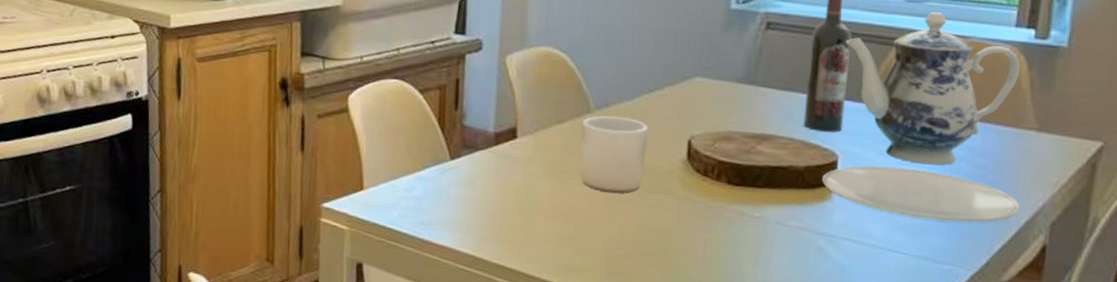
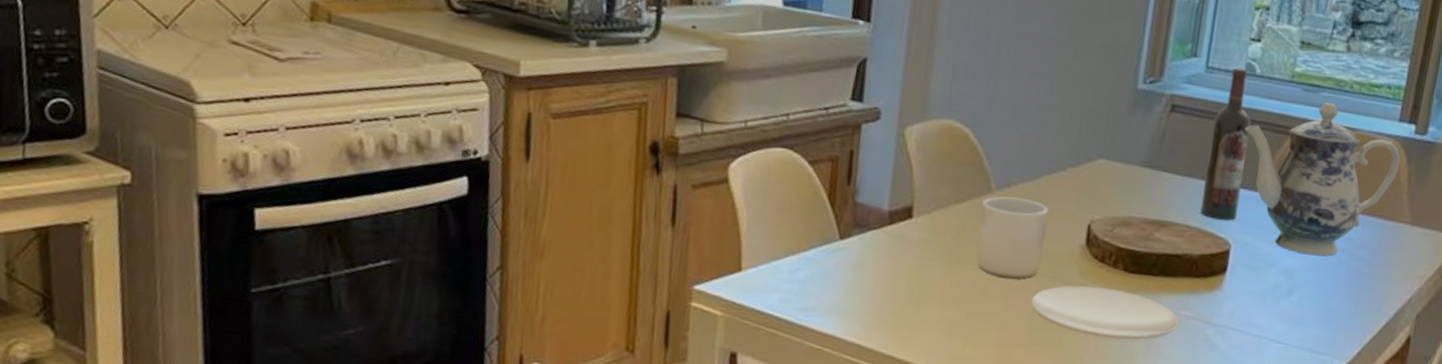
plate: none [636,198,788,251] -> present [1031,285,1179,340]
plate: present [822,165,1020,223] -> none [1214,255,1391,314]

